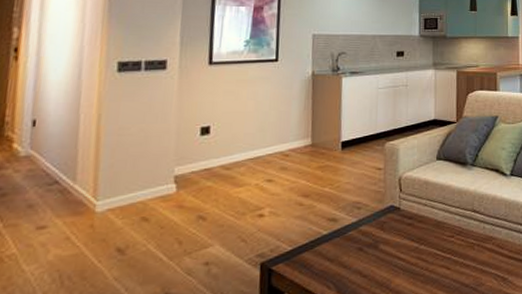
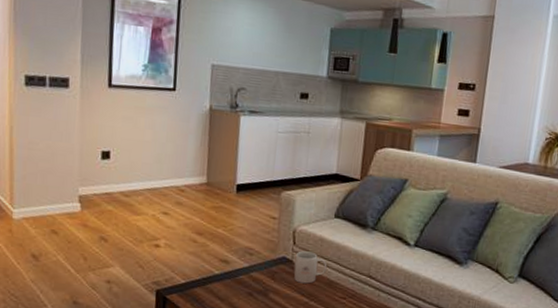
mug: none [402,196,434,229] -> present [293,251,328,284]

